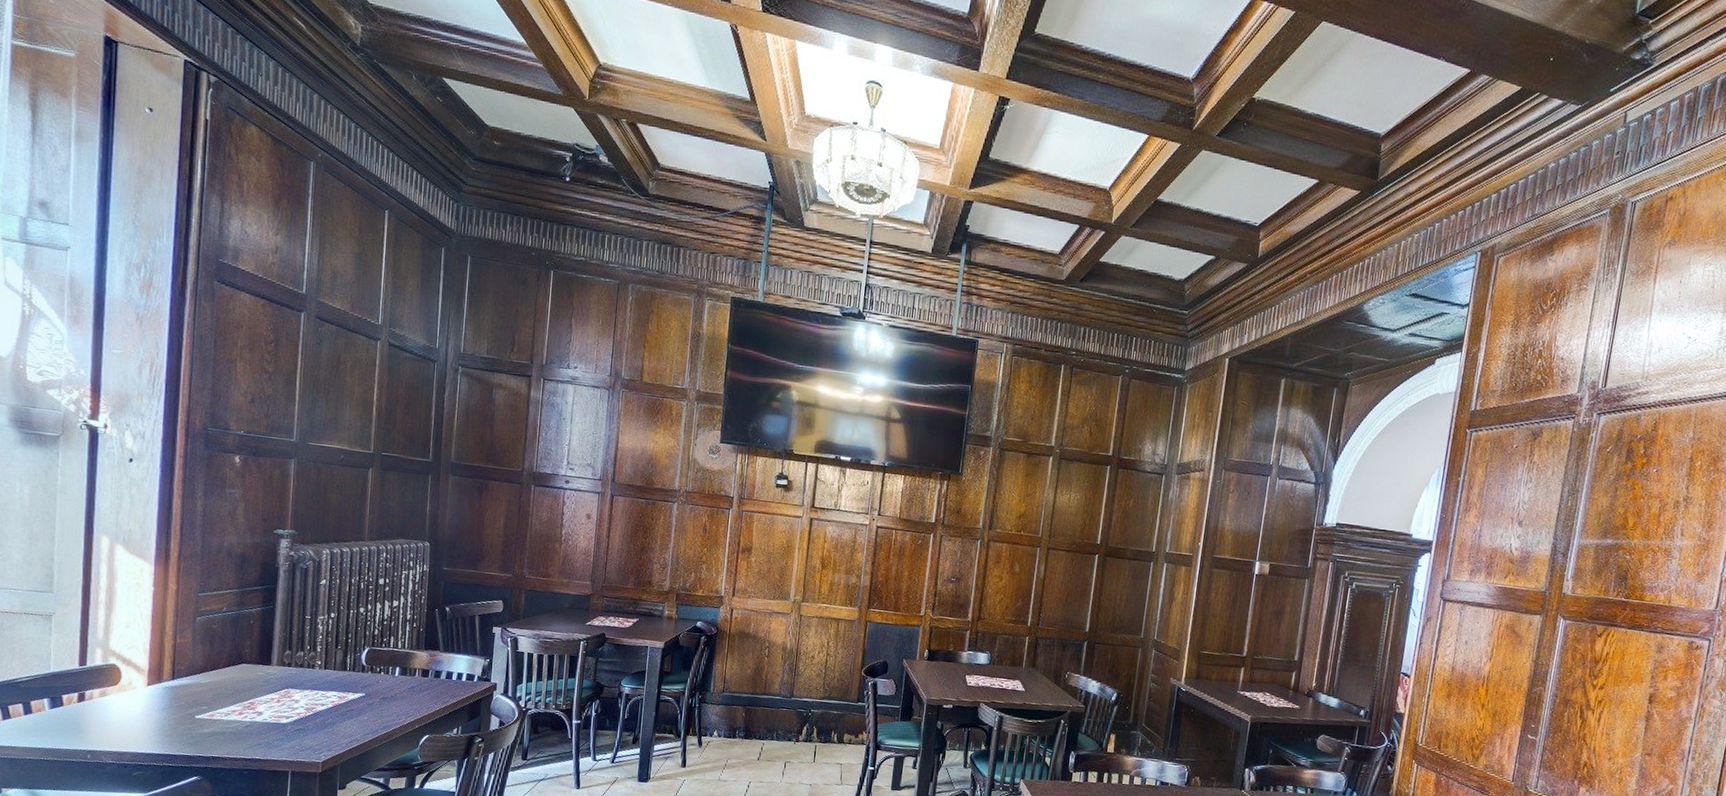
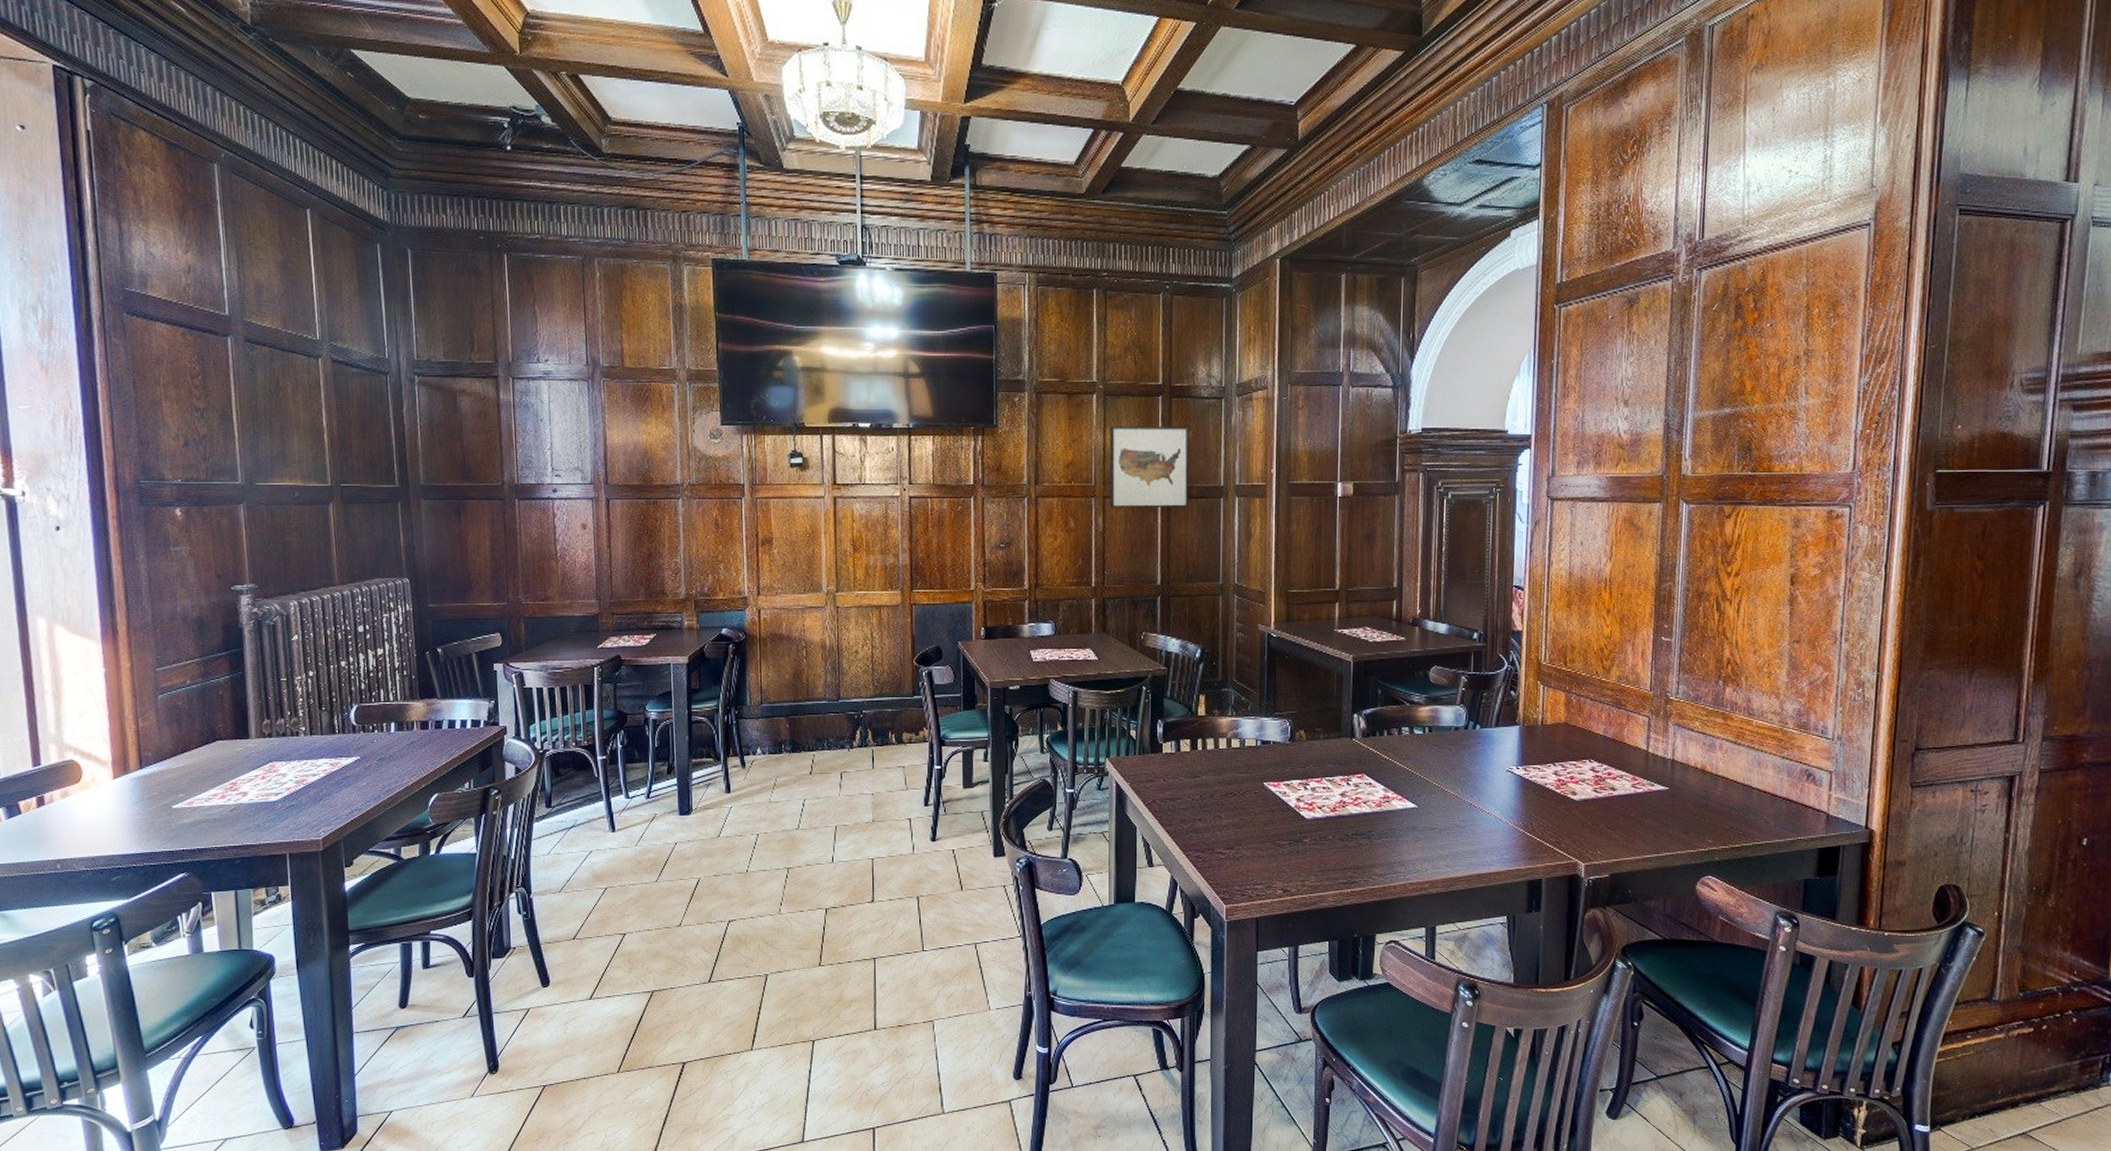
wall art: none [1052,486,1131,566] -> present [1109,425,1189,509]

